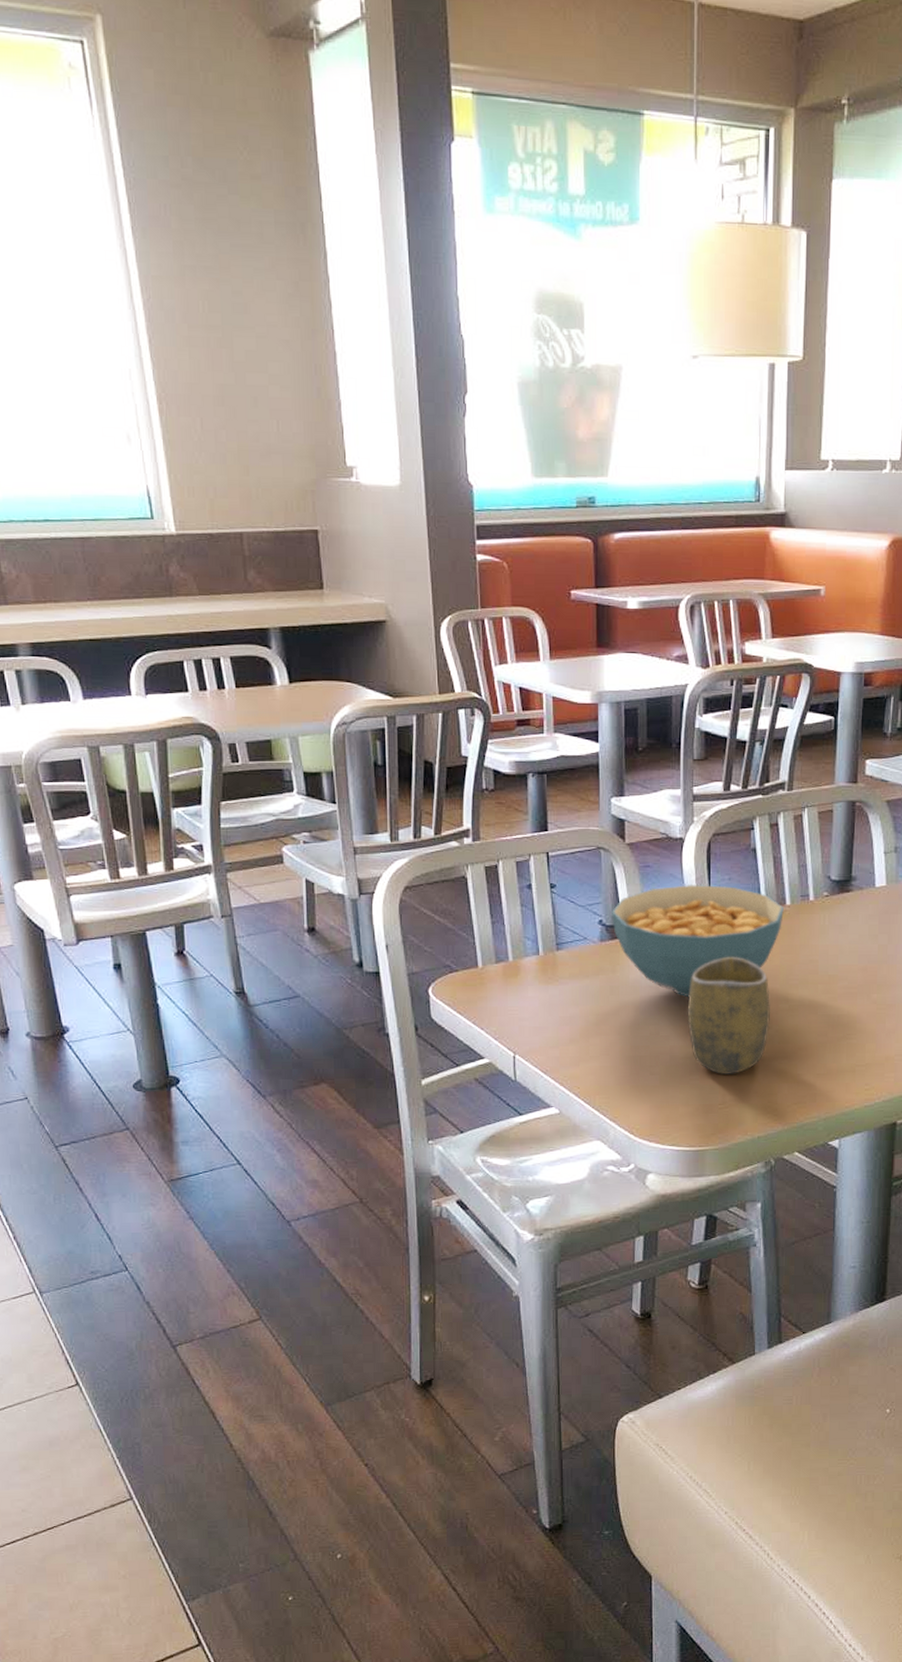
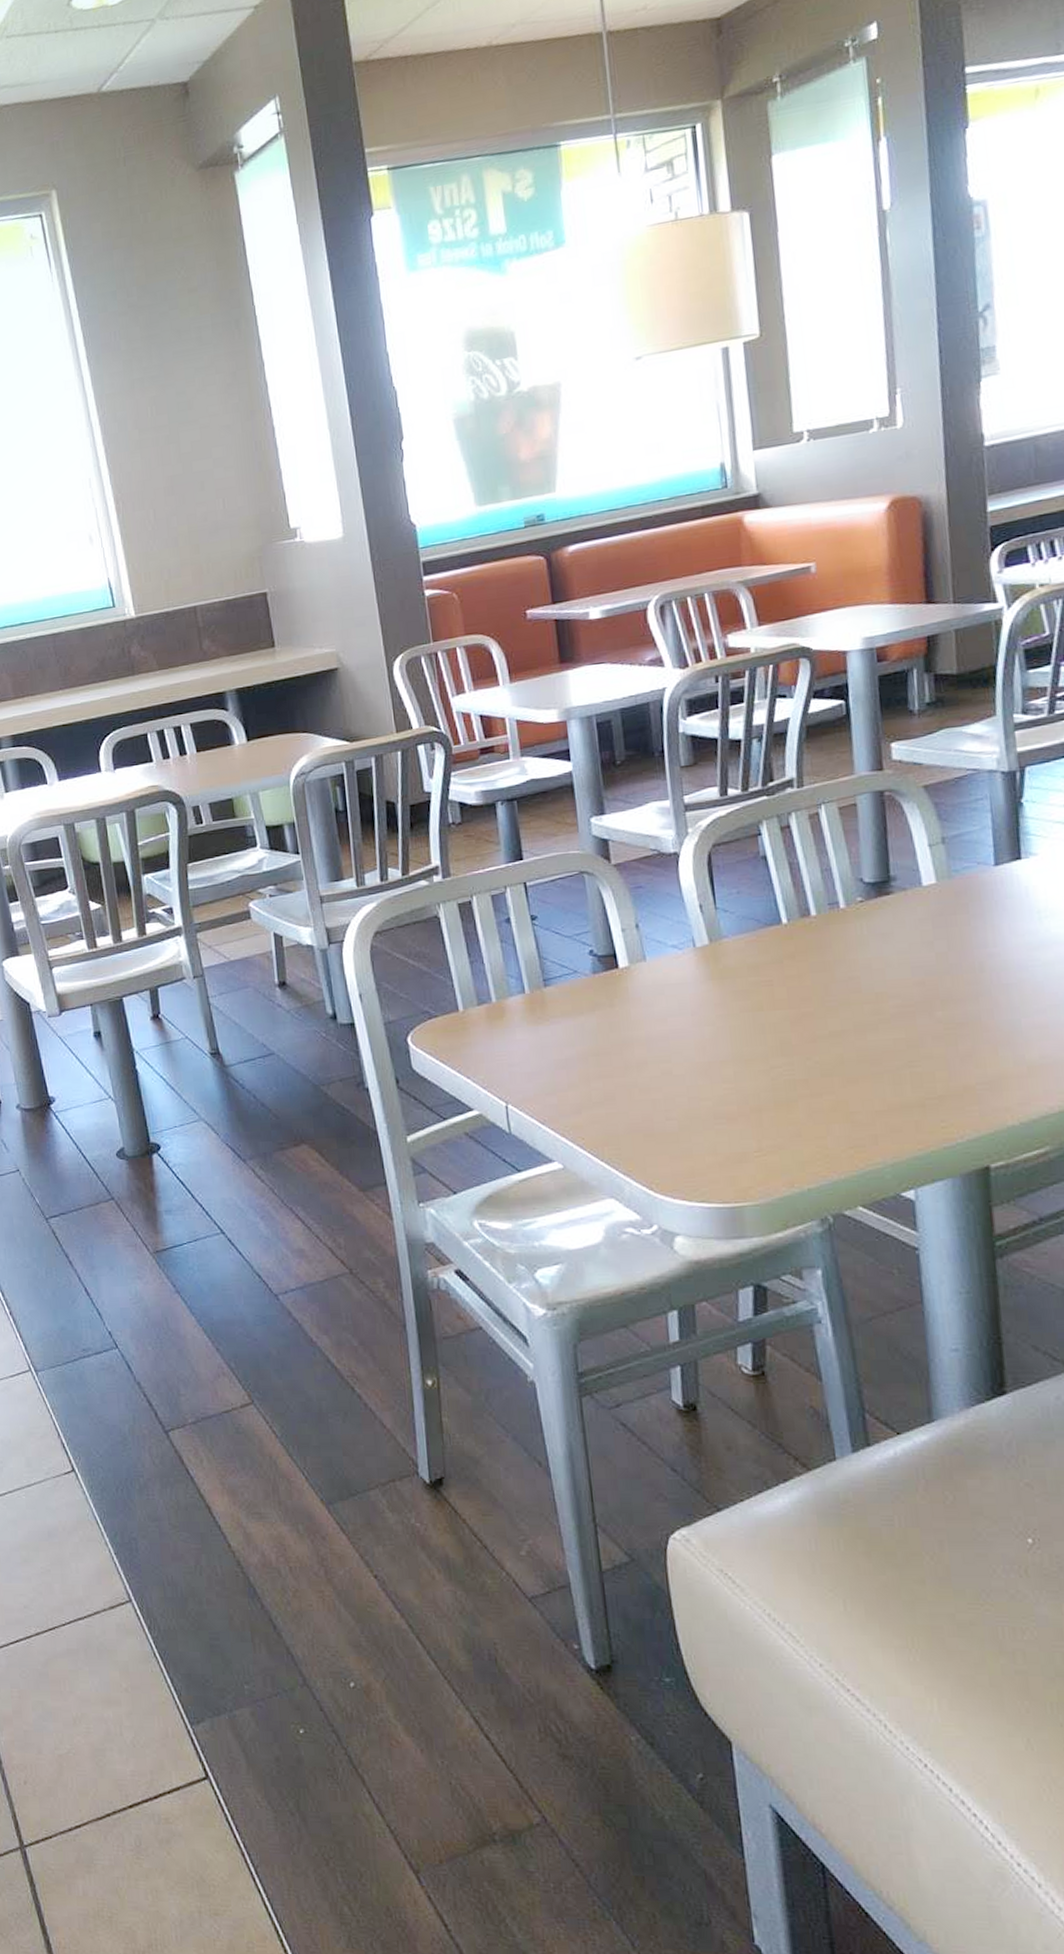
cereal bowl: present [612,884,784,998] -> none [603,900,810,1030]
cup: present [687,957,770,1074] -> none [703,980,808,1117]

